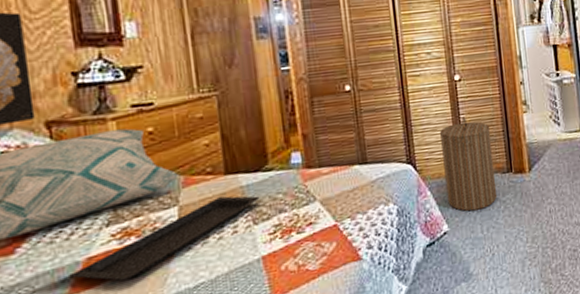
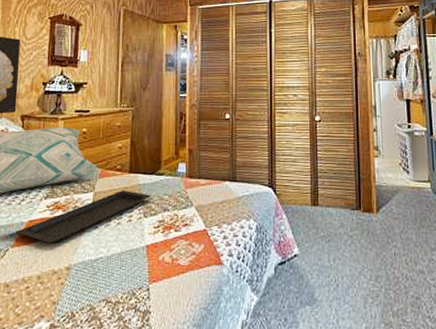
laundry hamper: present [439,116,498,212] -> none [298,153,345,240]

